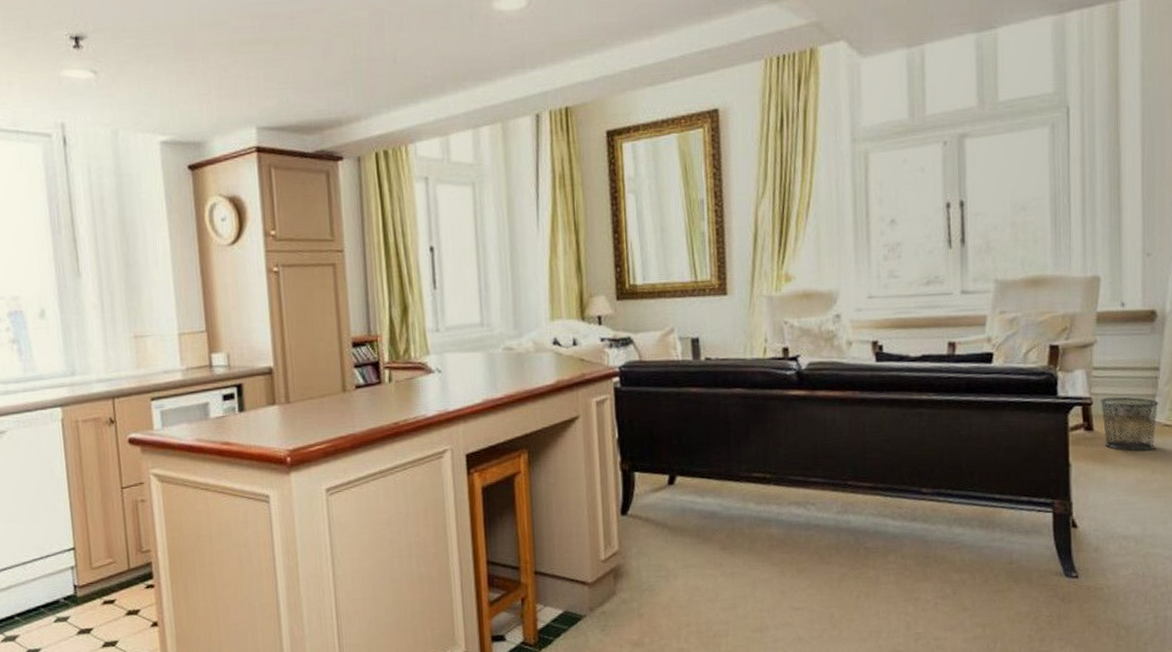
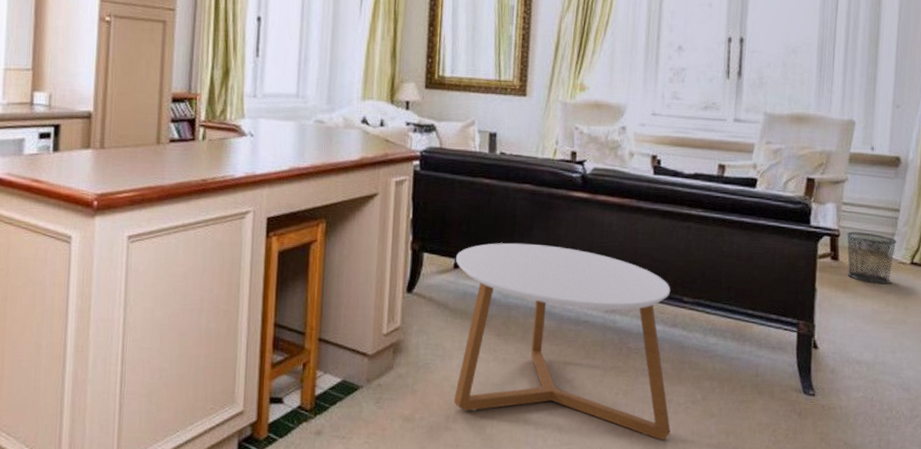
coffee table: none [670,449,921,640] -> present [454,242,671,440]

